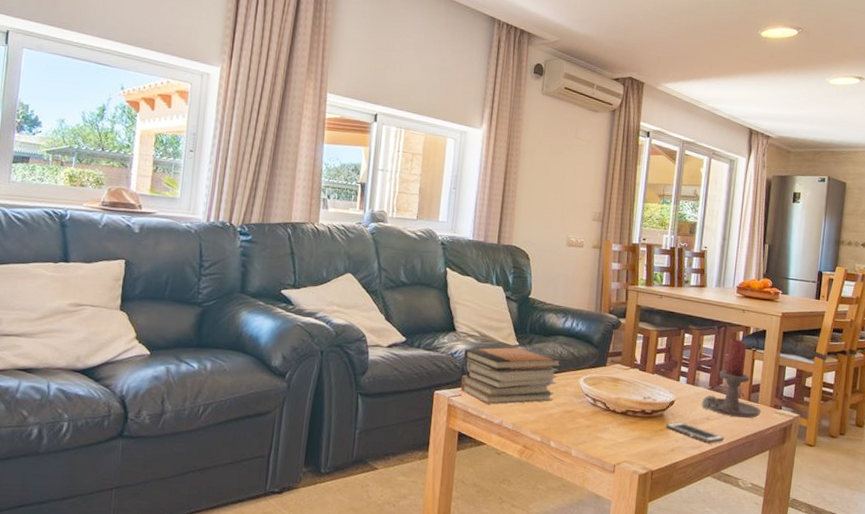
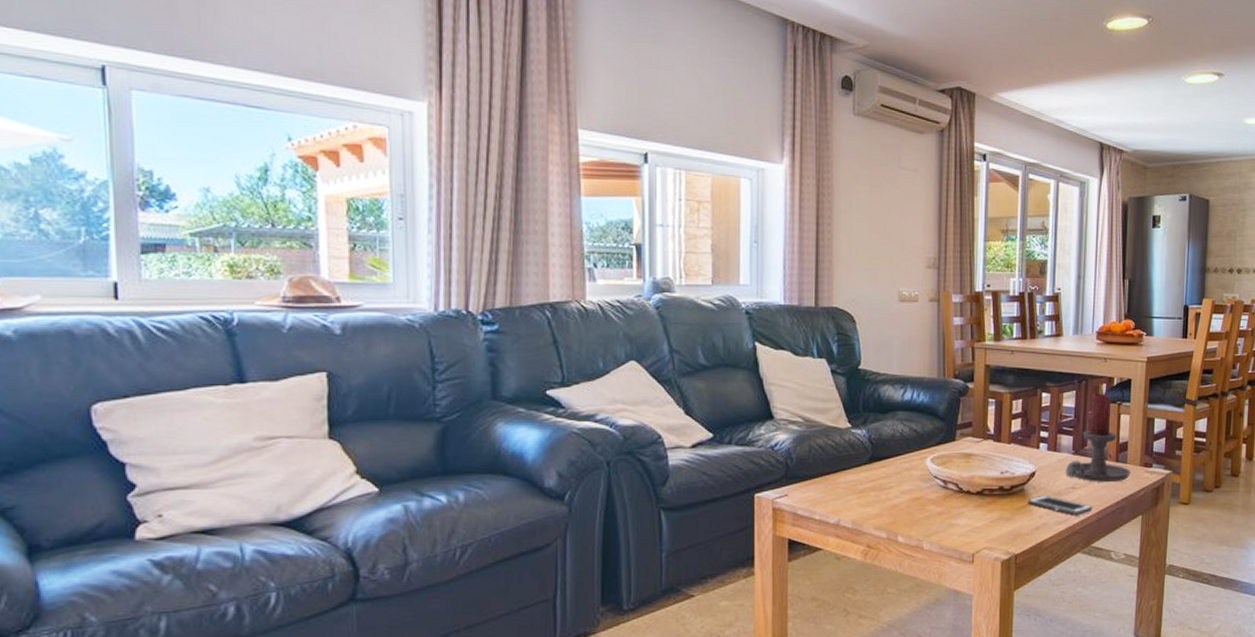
book stack: present [461,347,563,404] -> none [785,429,904,502]

